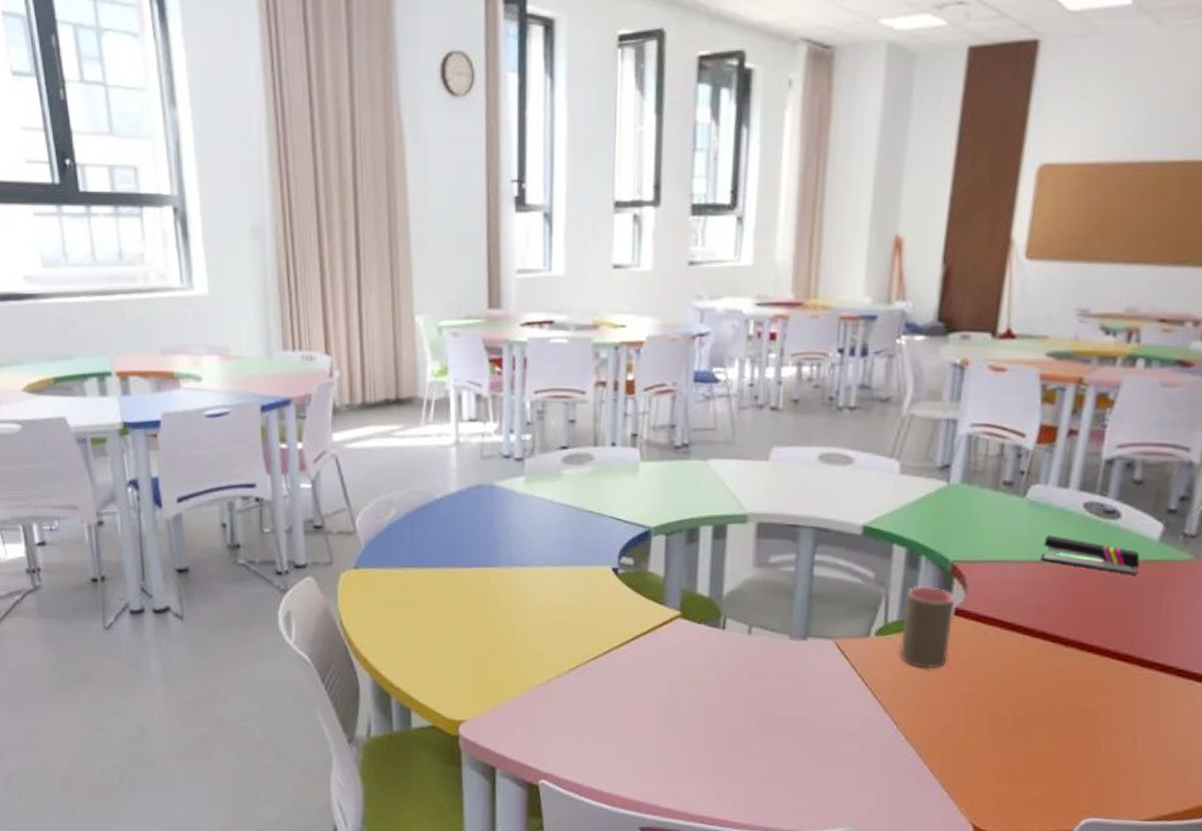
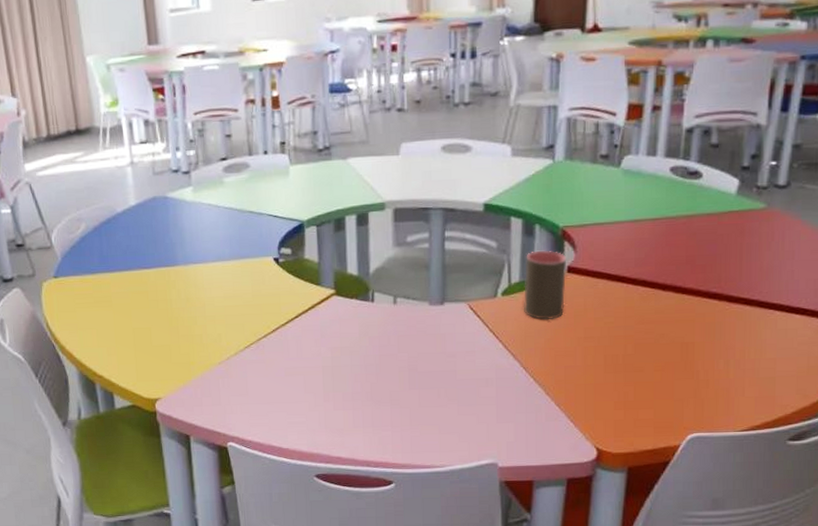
stapler: present [1041,534,1140,575] -> none [637,197,721,226]

